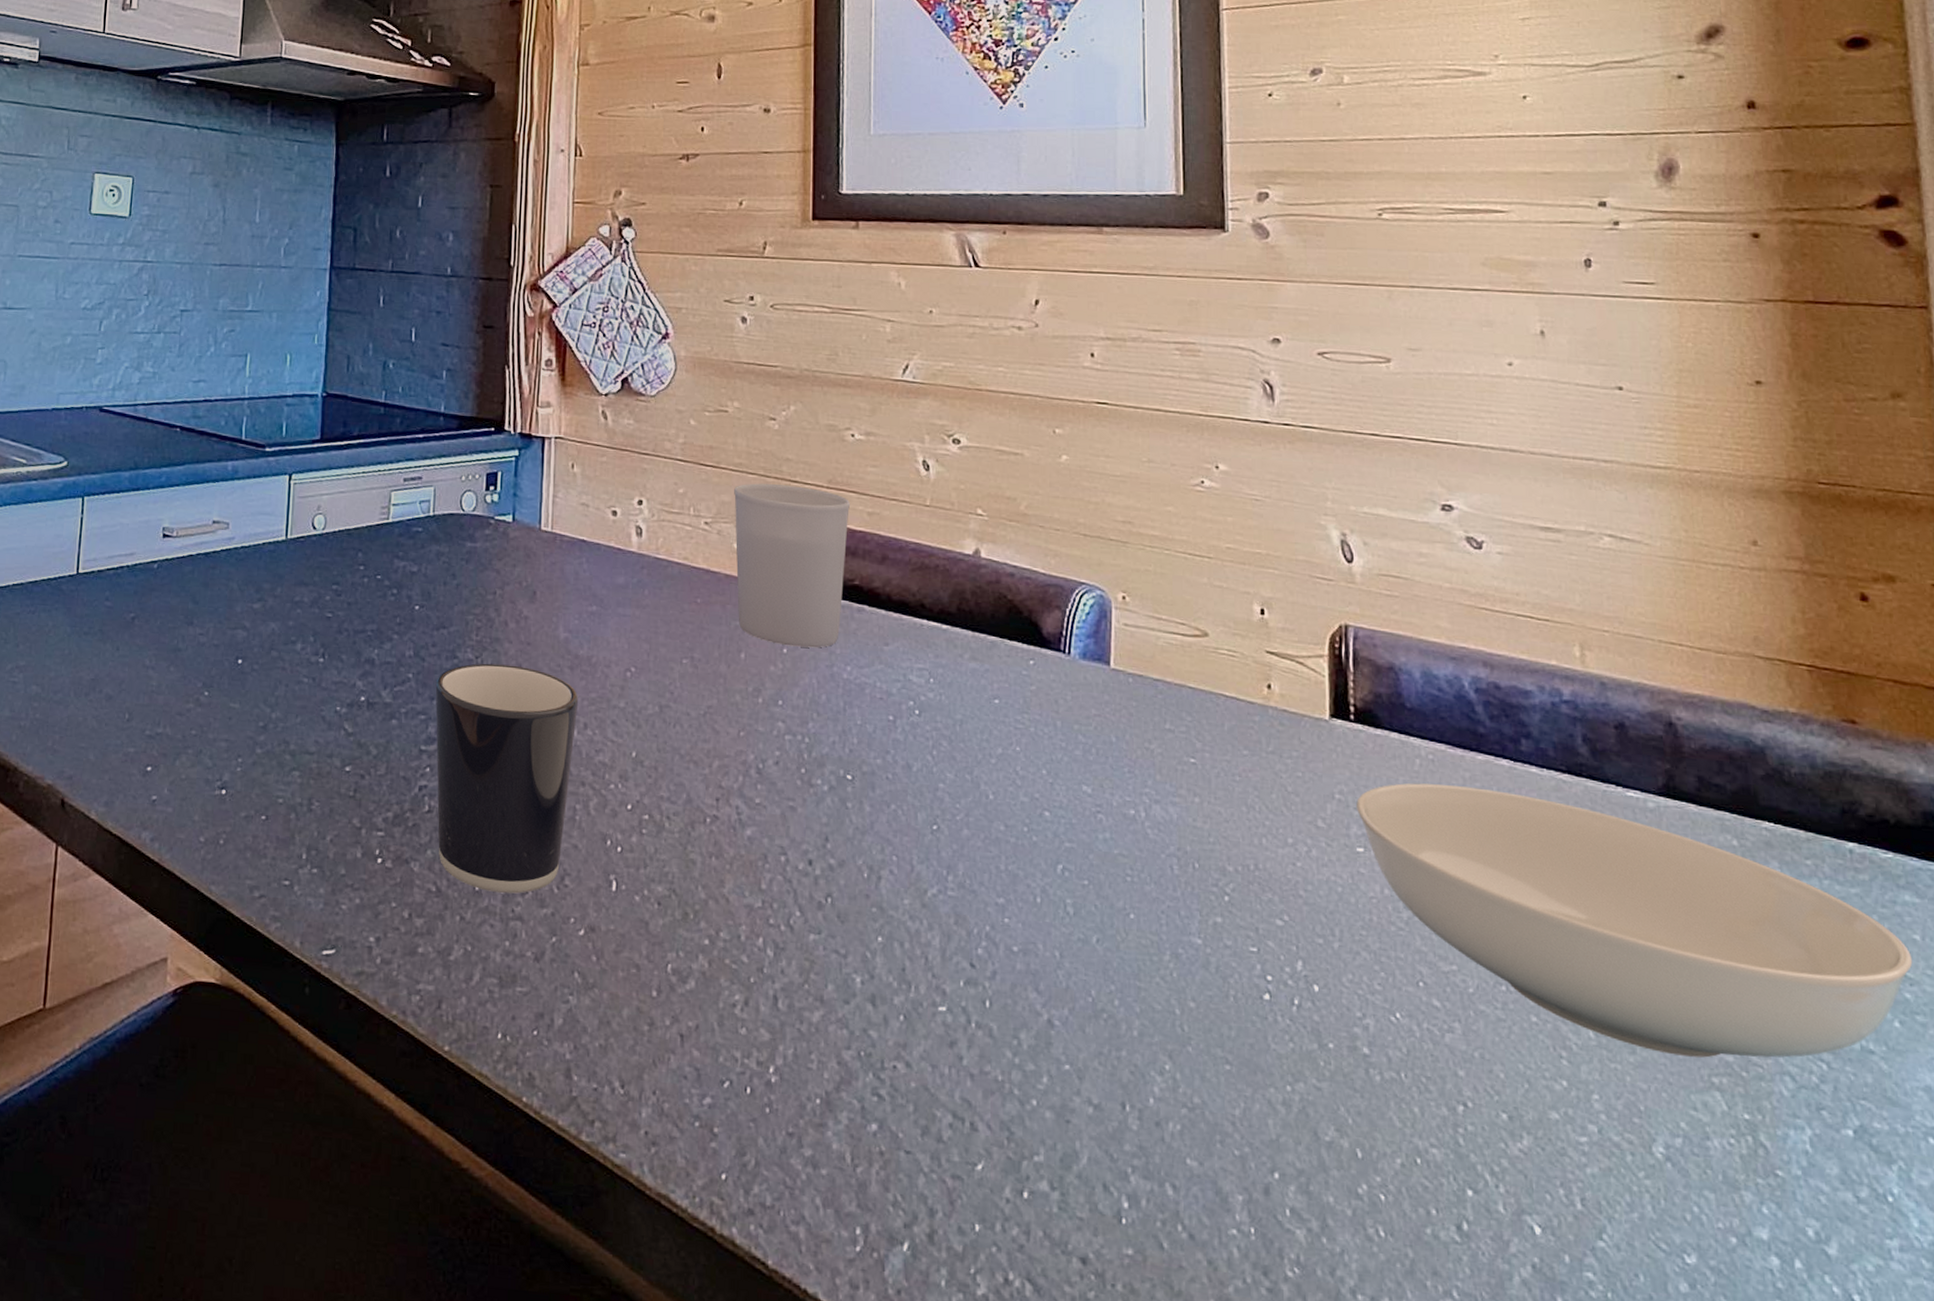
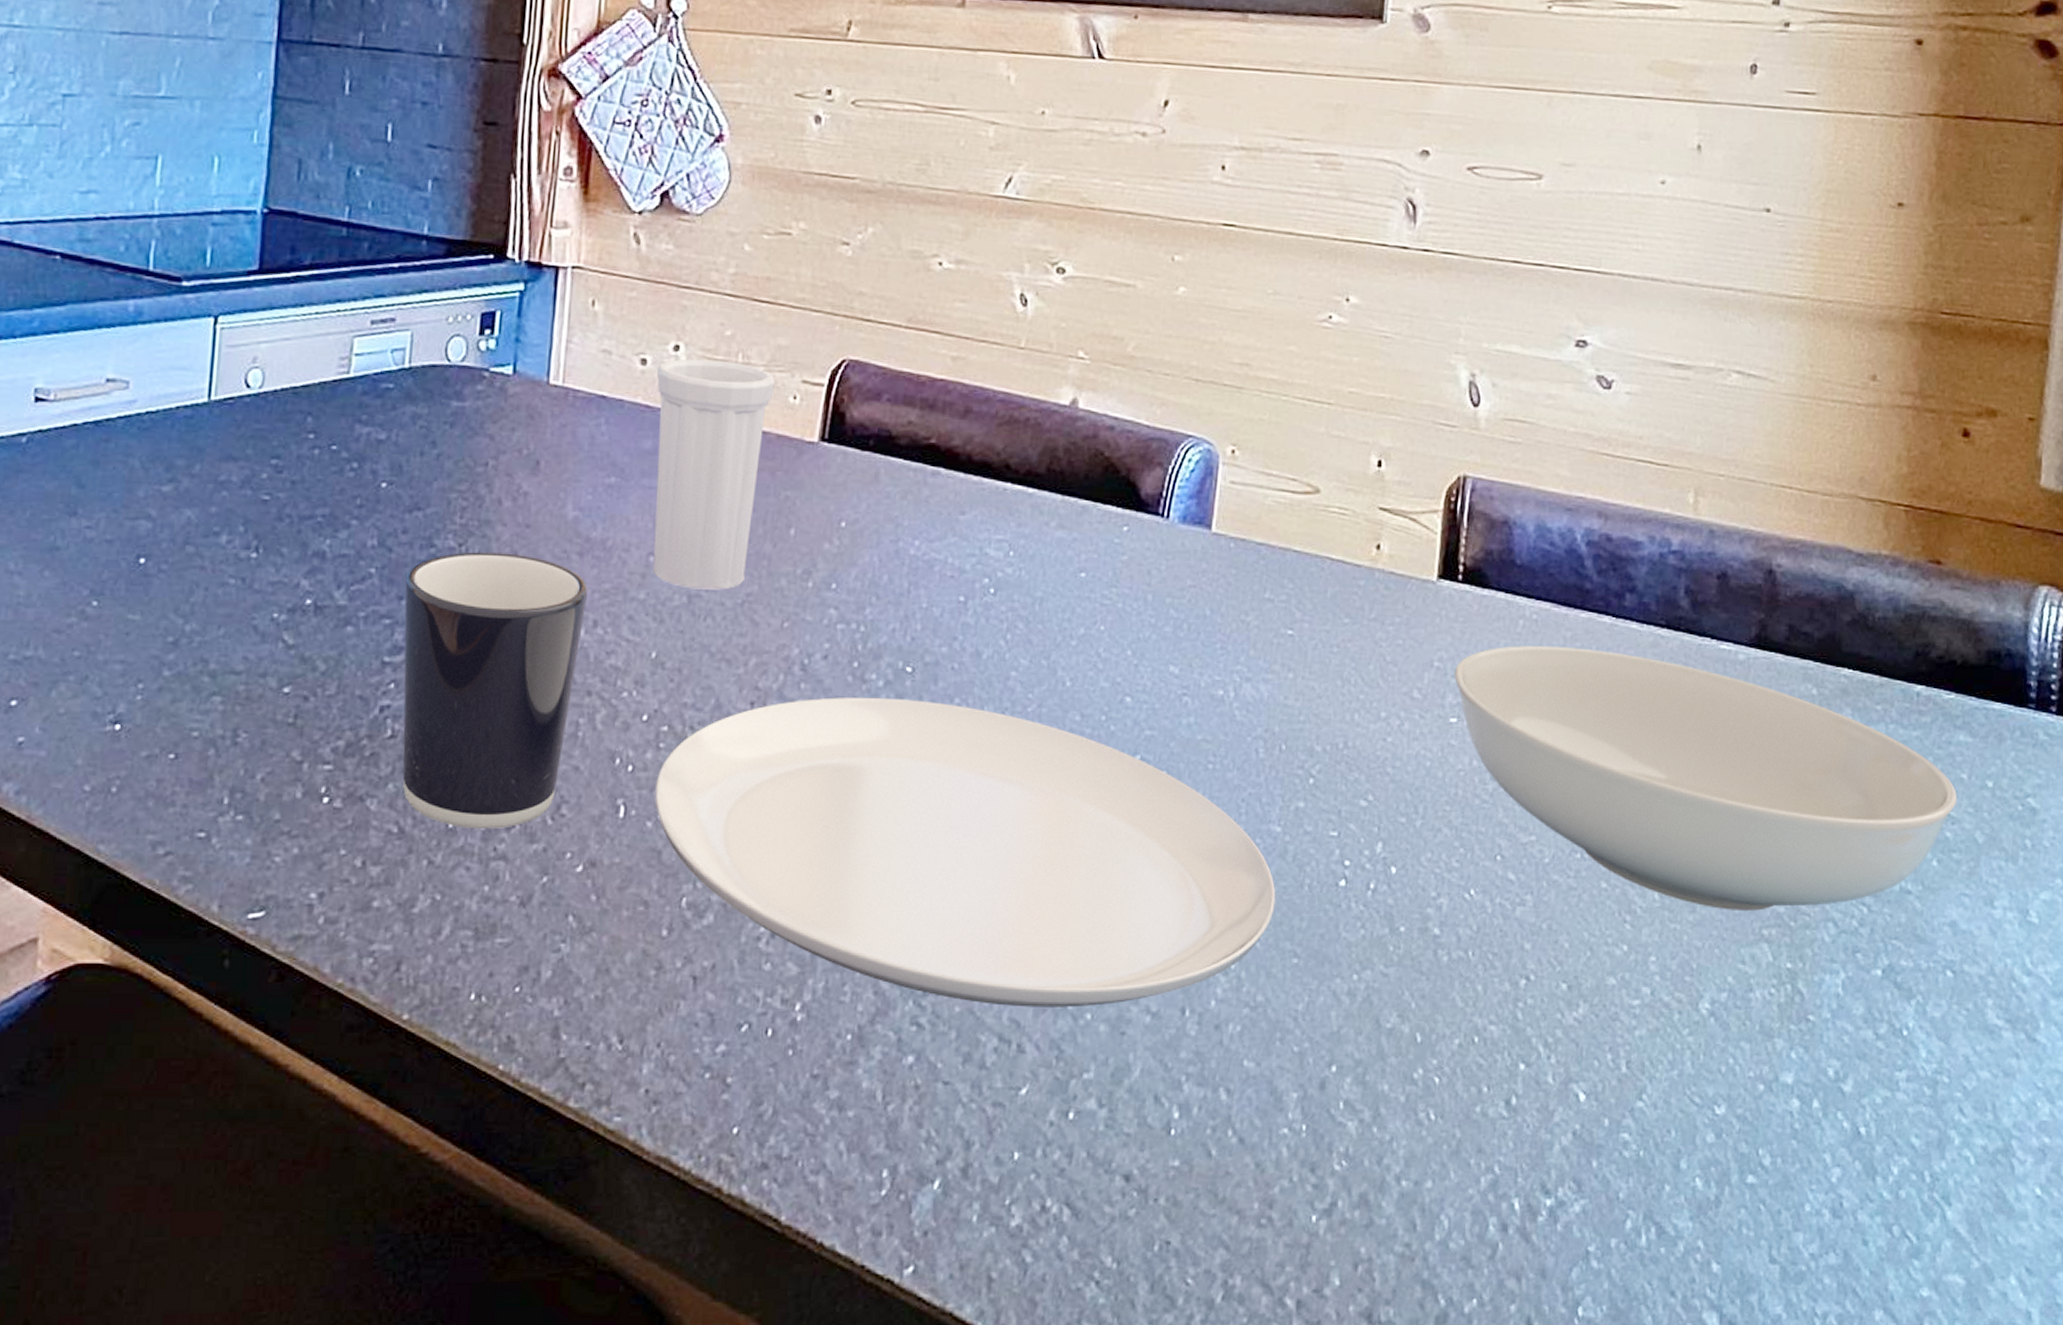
cup: none [625,511,721,702] -> present [653,358,775,590]
plate: none [641,798,1203,1093] -> present [655,697,1276,1008]
candle holder: present [734,483,851,648] -> none [789,323,933,520]

